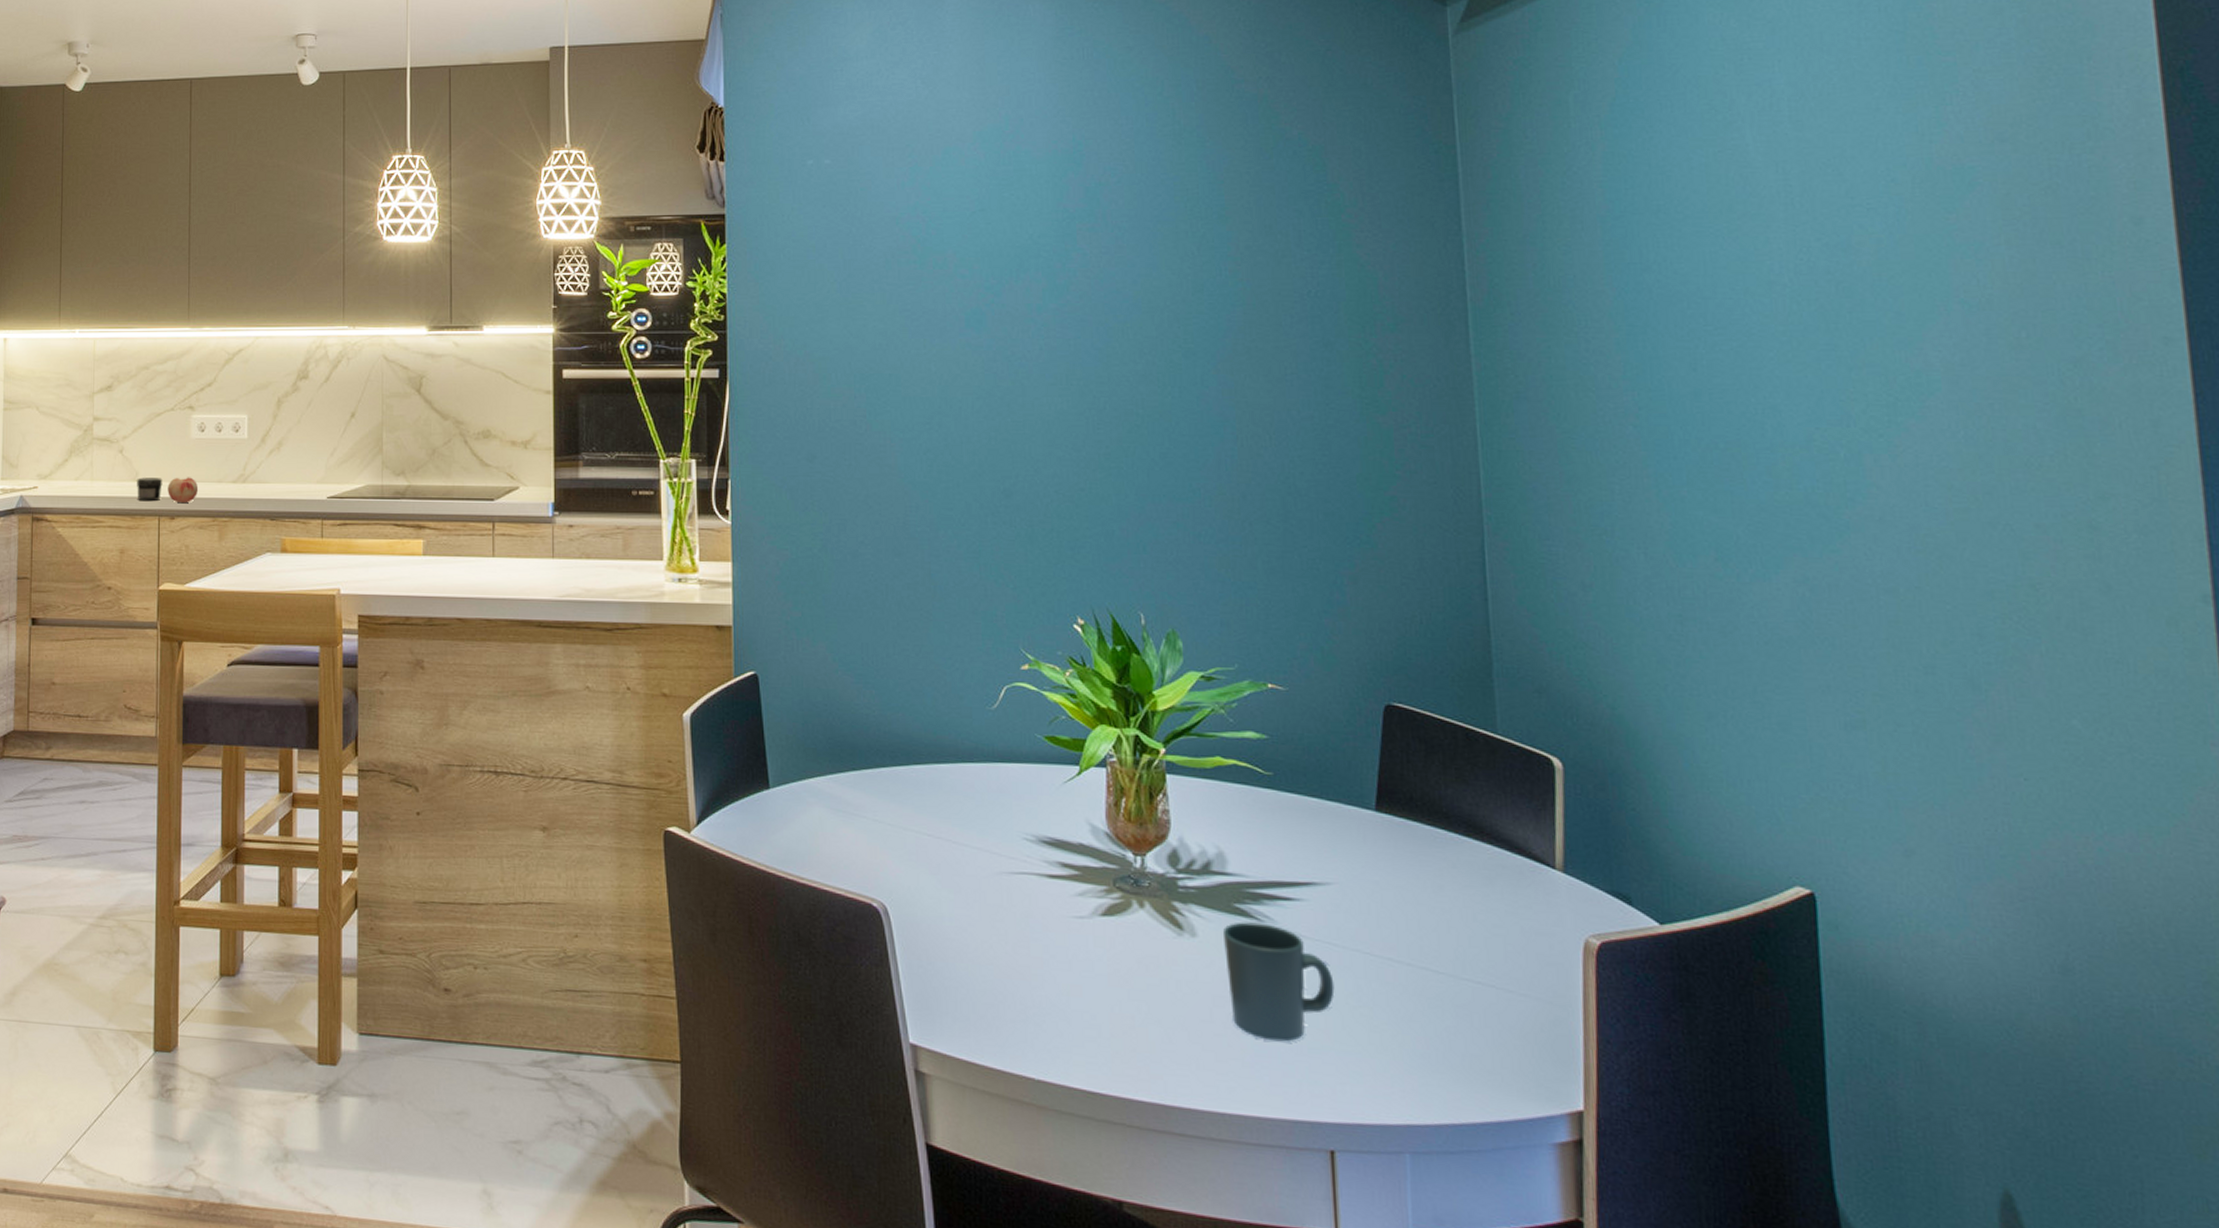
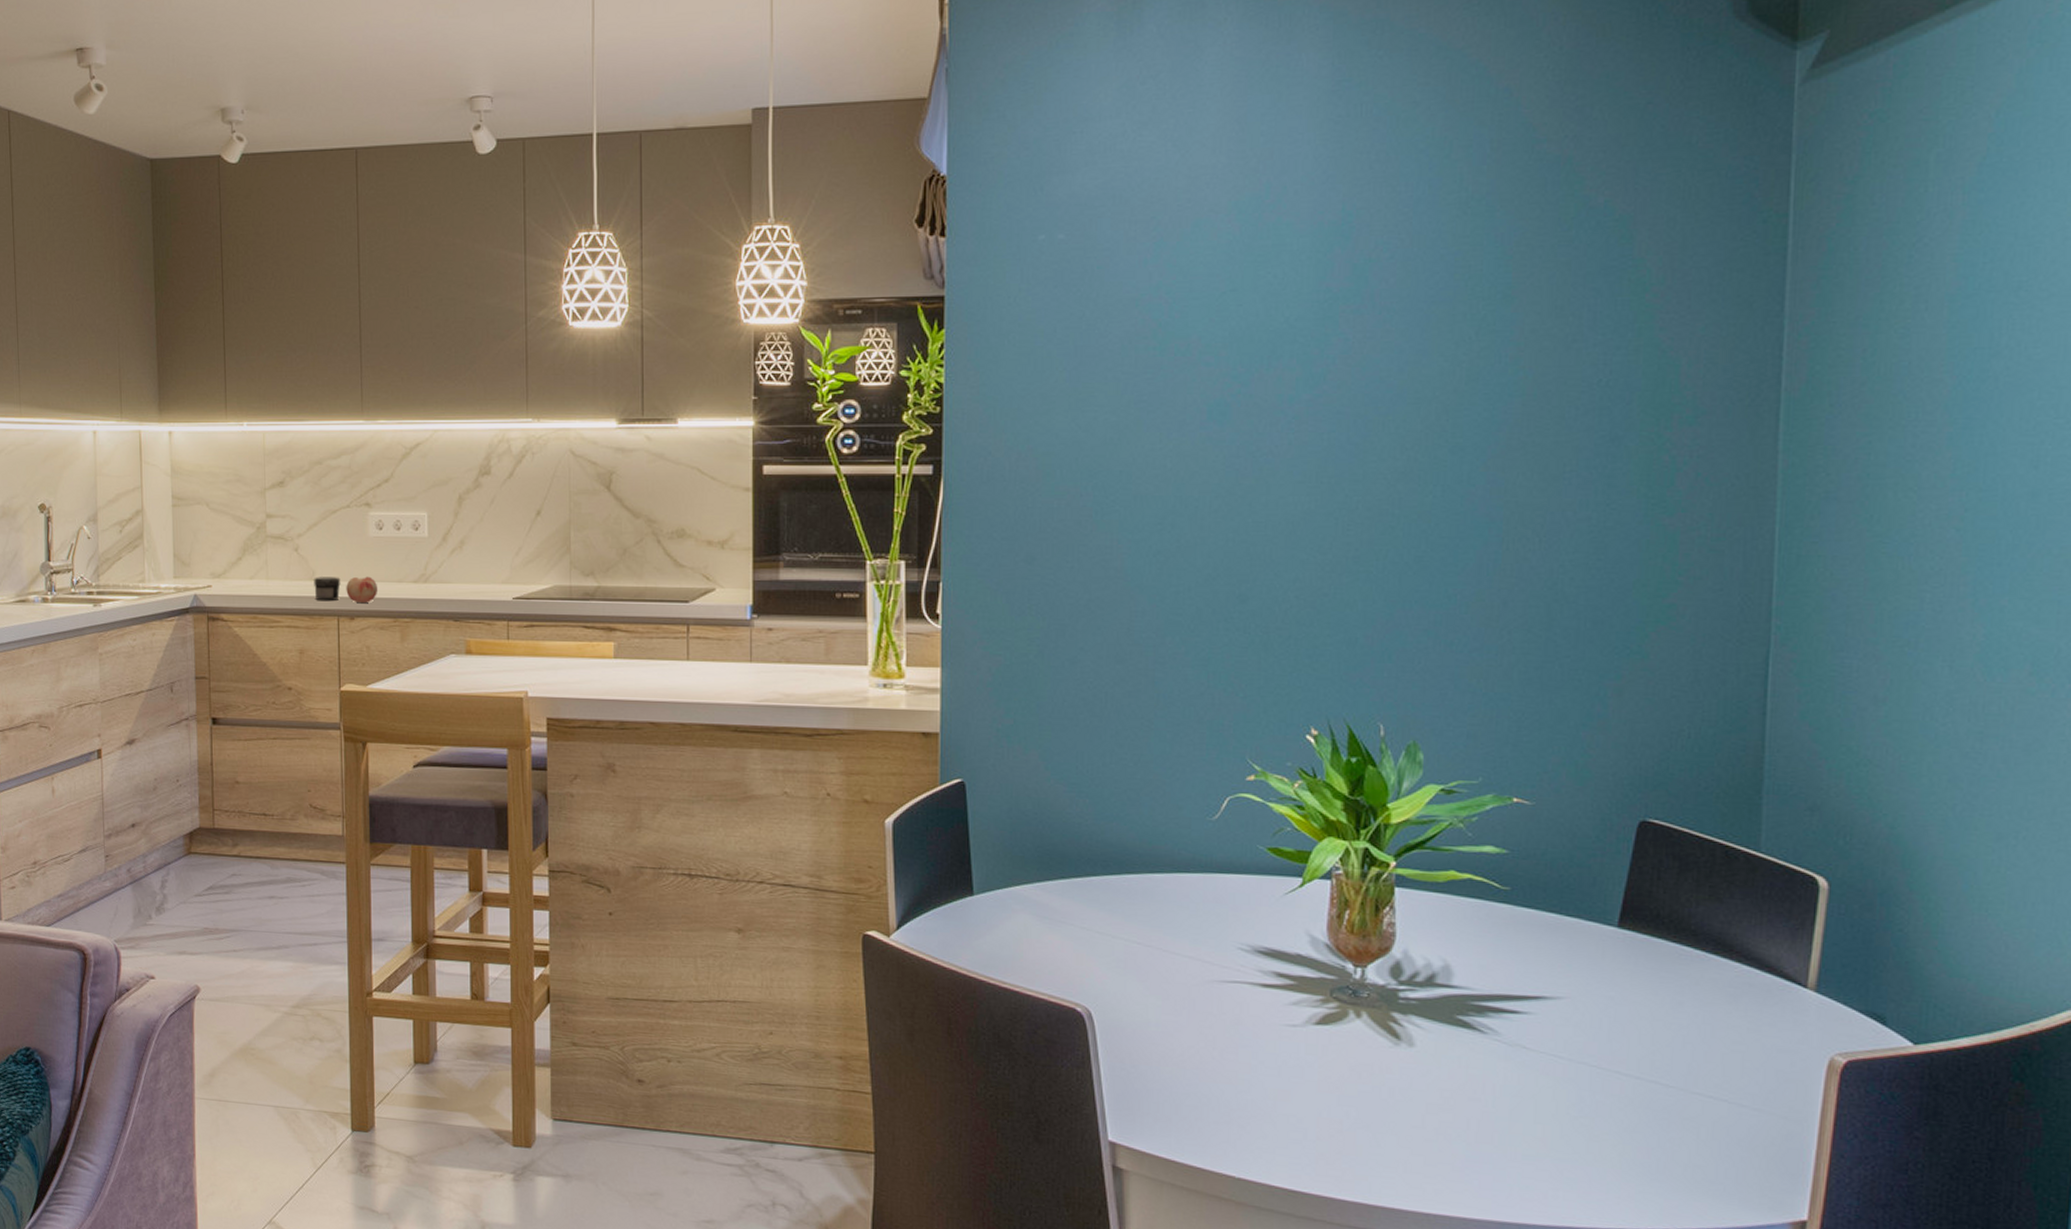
mug: present [1222,922,1335,1042] -> none [1441,1033,1556,1149]

